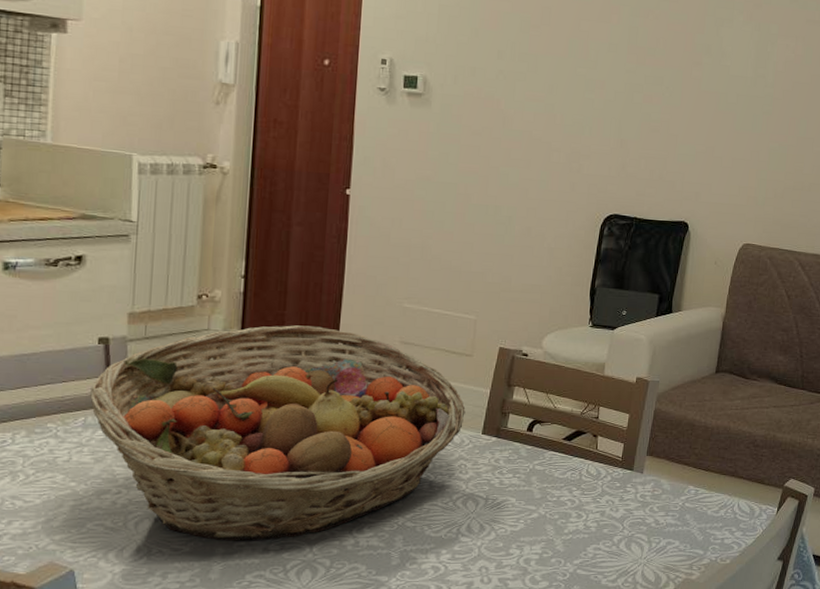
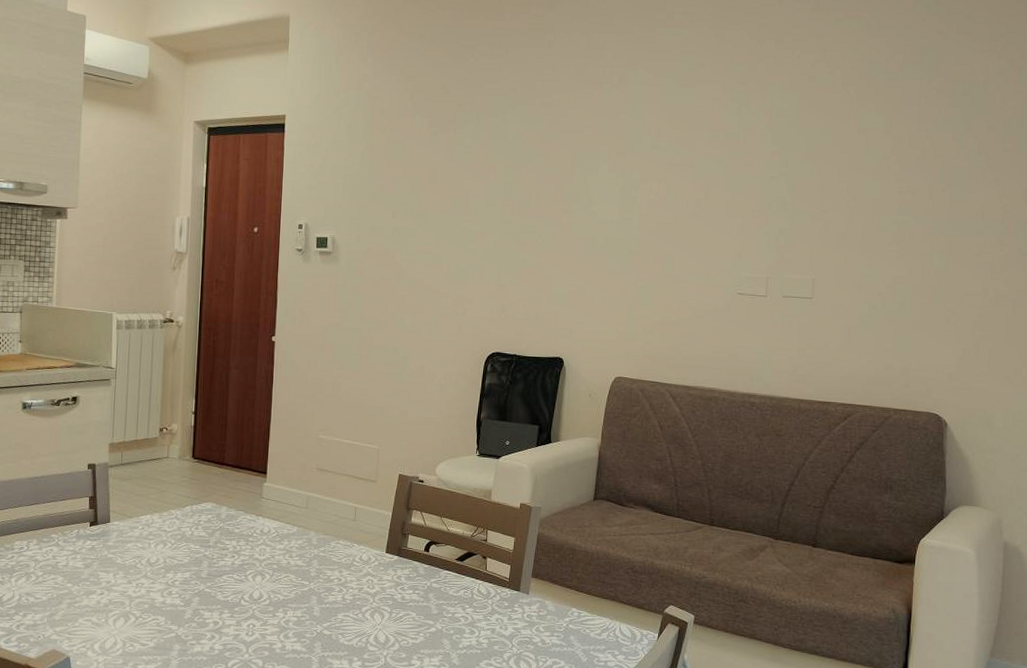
fruit basket: present [89,325,466,541] -> none [81,454,372,640]

